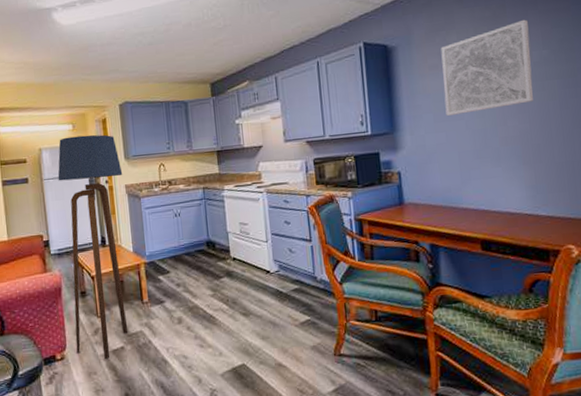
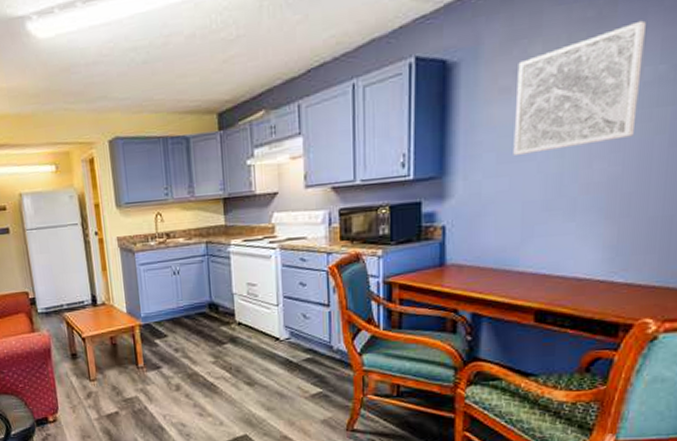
floor lamp: present [58,134,128,359] -> none [41,177,123,423]

